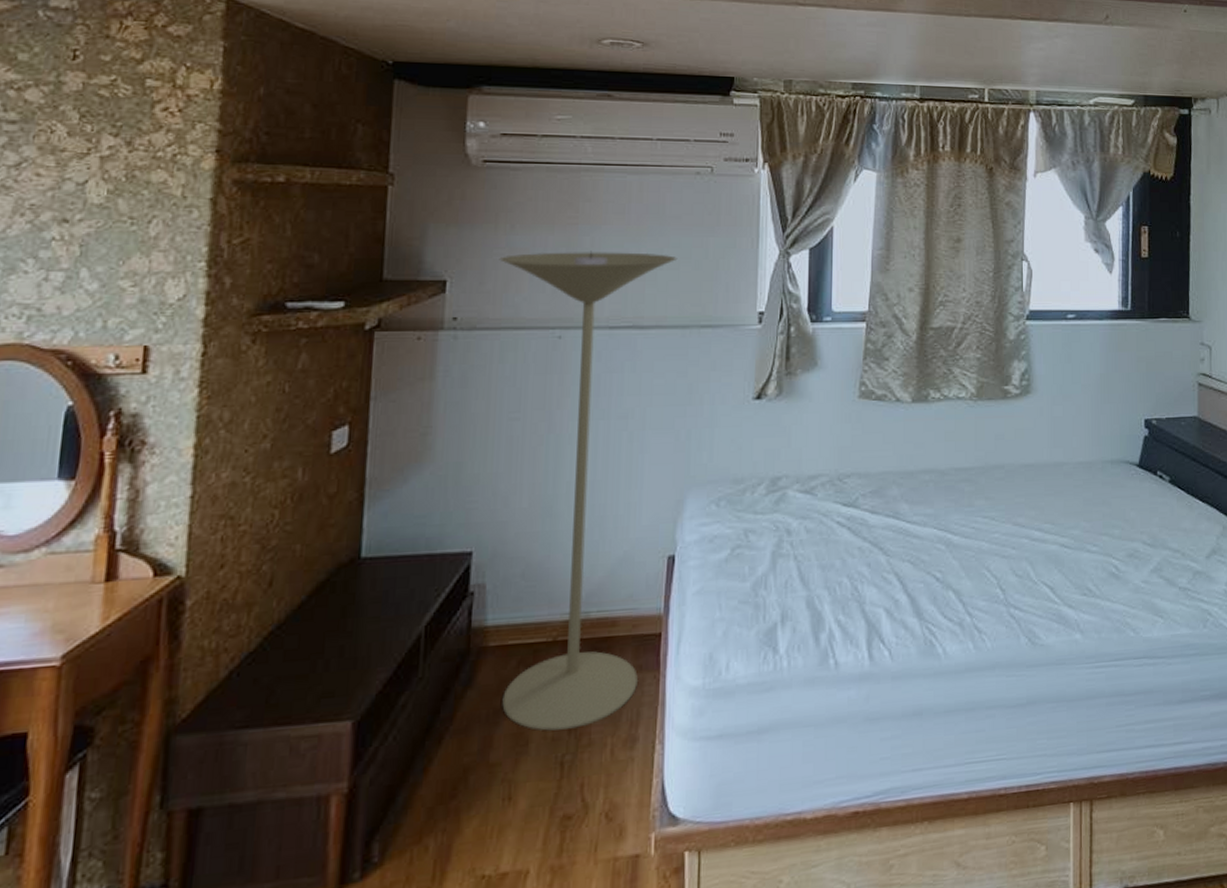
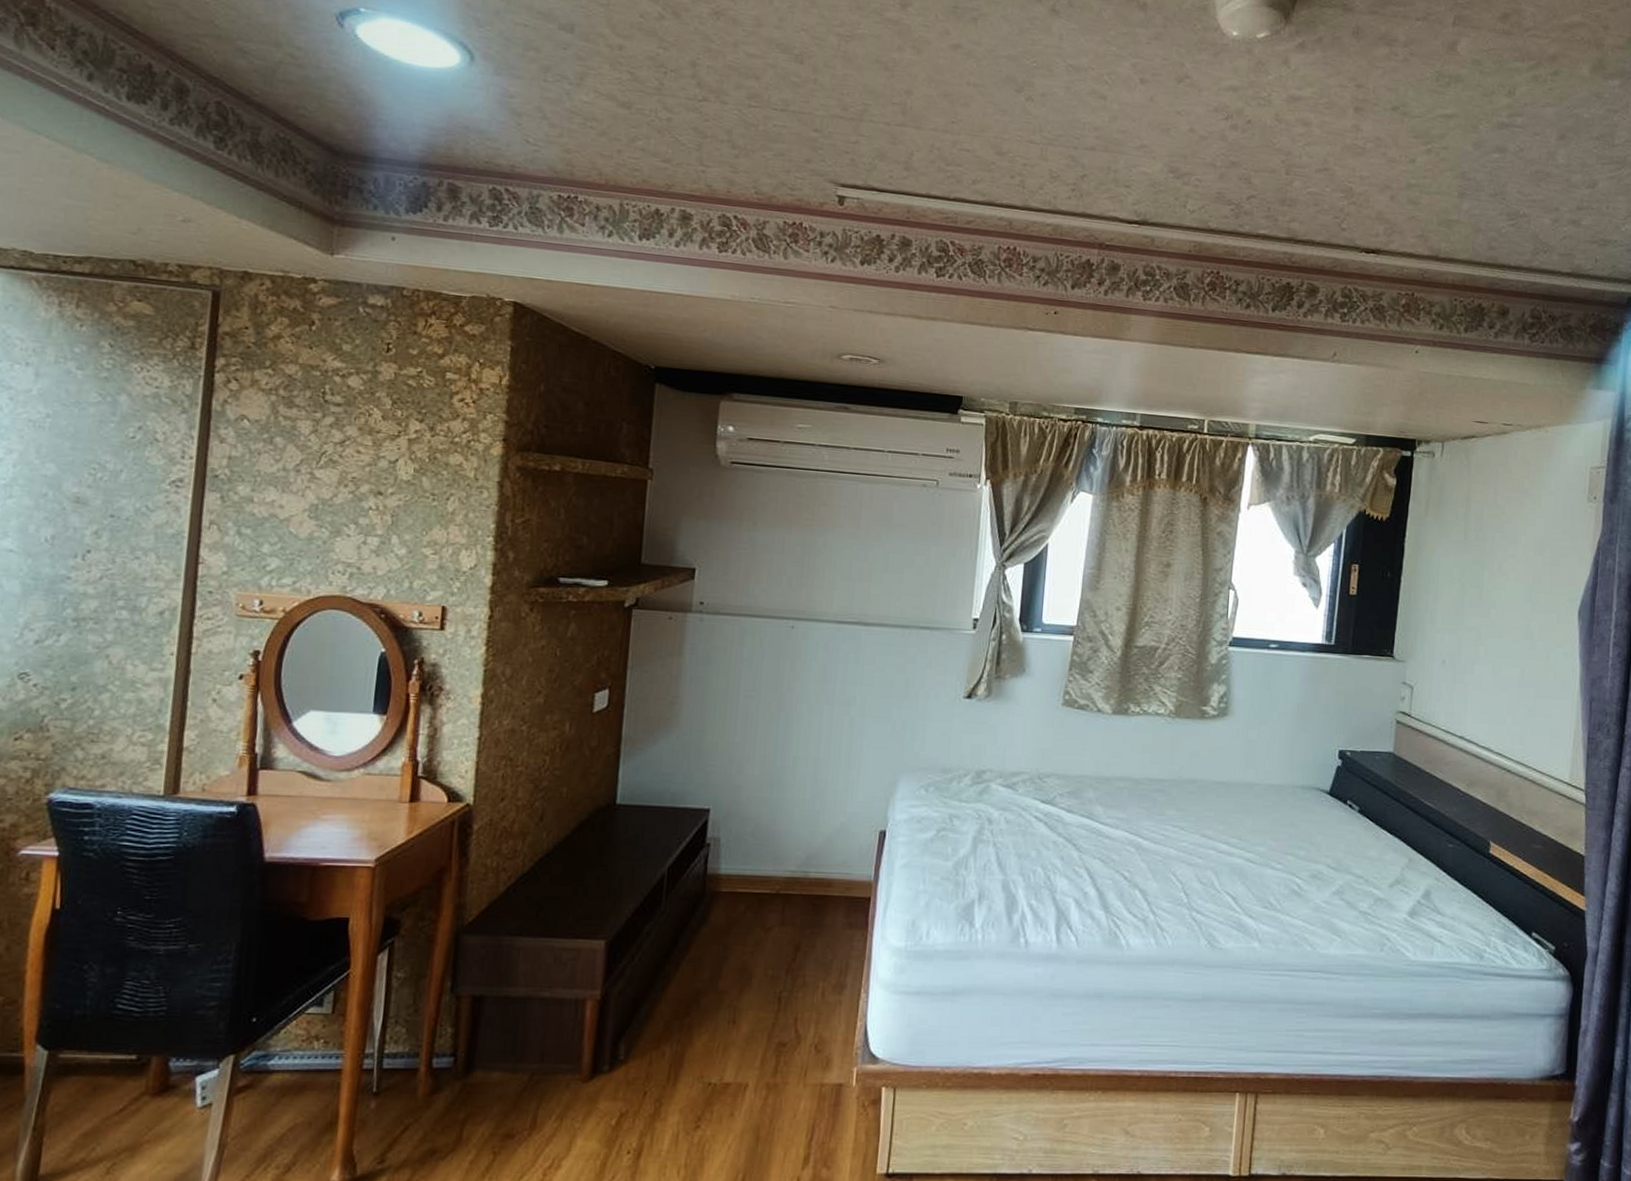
floor lamp: present [499,251,678,731] -> none [730,549,902,970]

